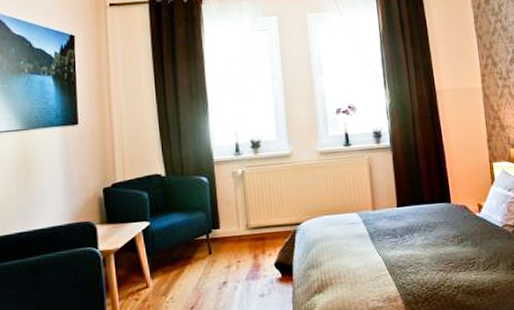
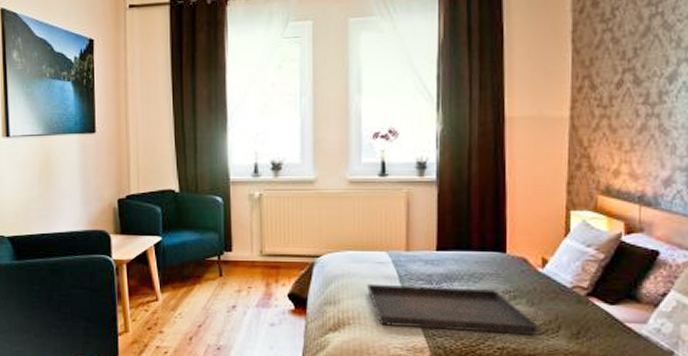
serving tray: none [343,235,484,281] -> present [367,283,539,336]

